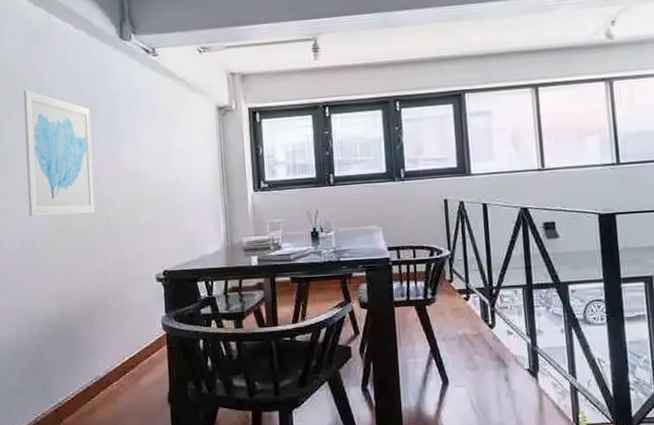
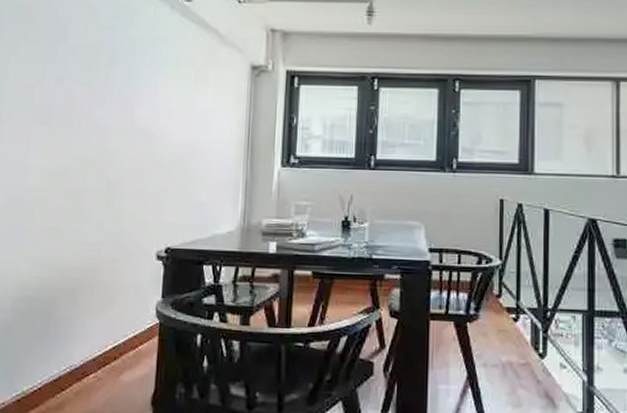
wall art: present [23,90,96,217] -> none [20,25,108,172]

